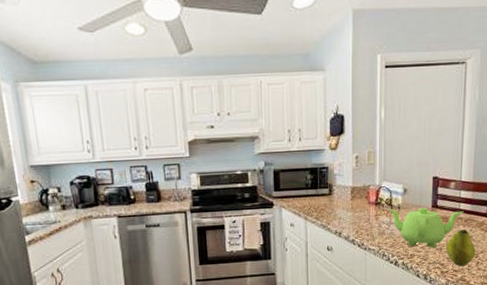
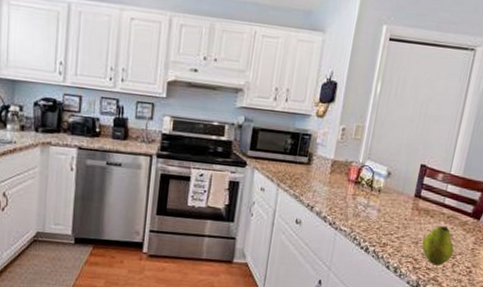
teapot: present [387,207,464,248] -> none [367,189,448,241]

